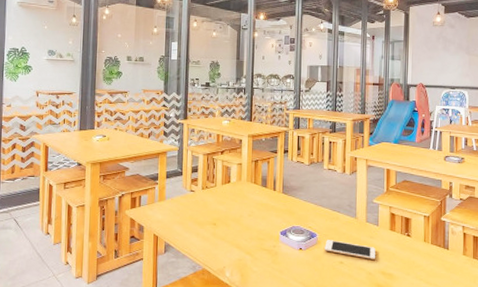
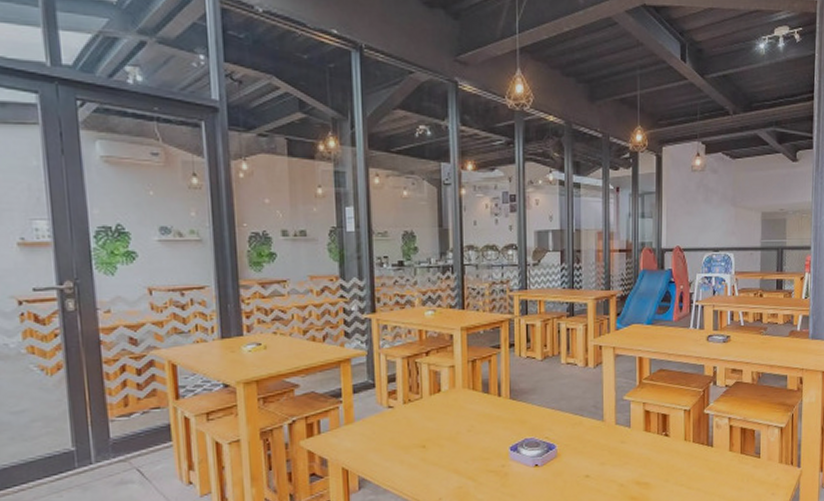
cell phone: present [324,240,375,260] -> none [566,450,628,469]

